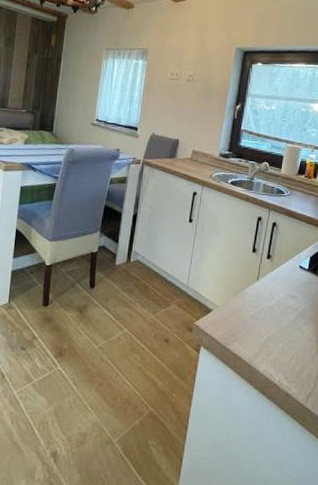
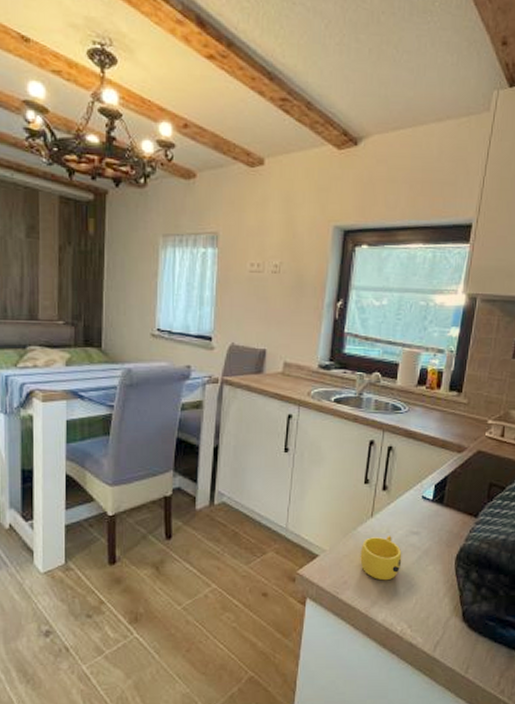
cup: none [246,297,282,336] -> present [360,536,402,581]

